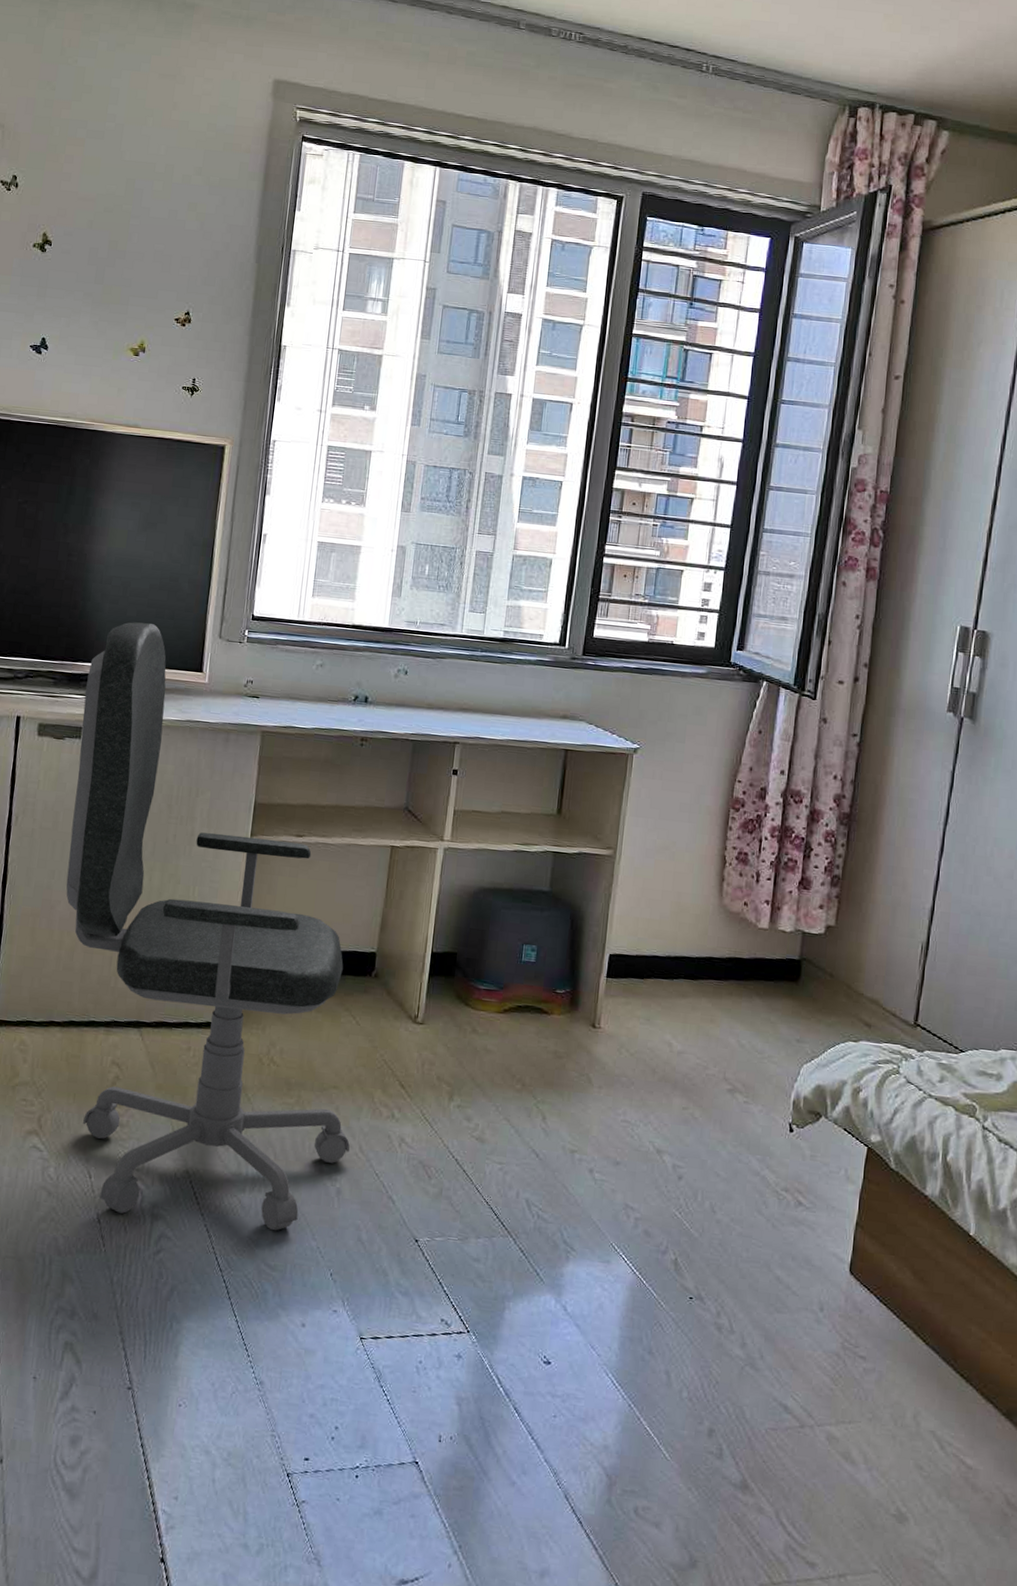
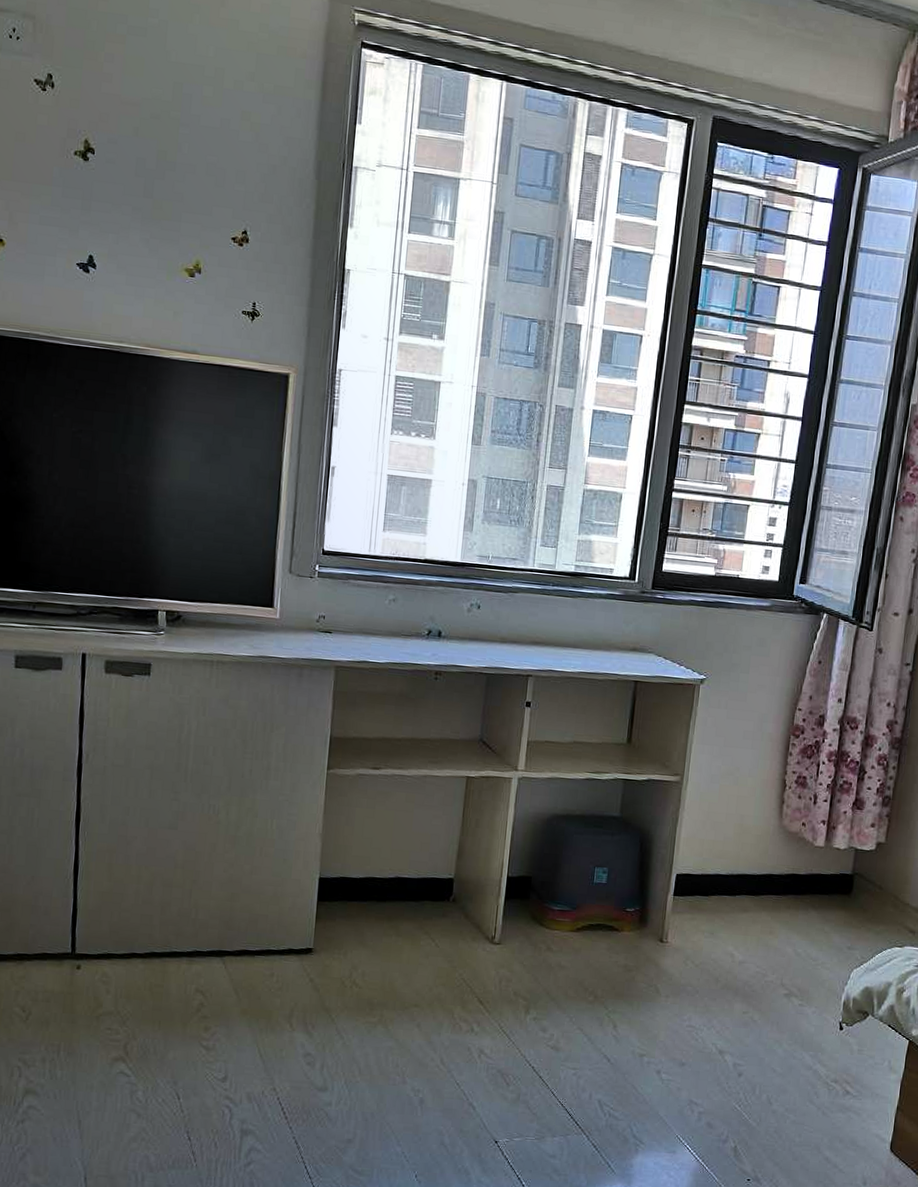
office chair: present [66,622,350,1231] -> none [141,556,432,1140]

